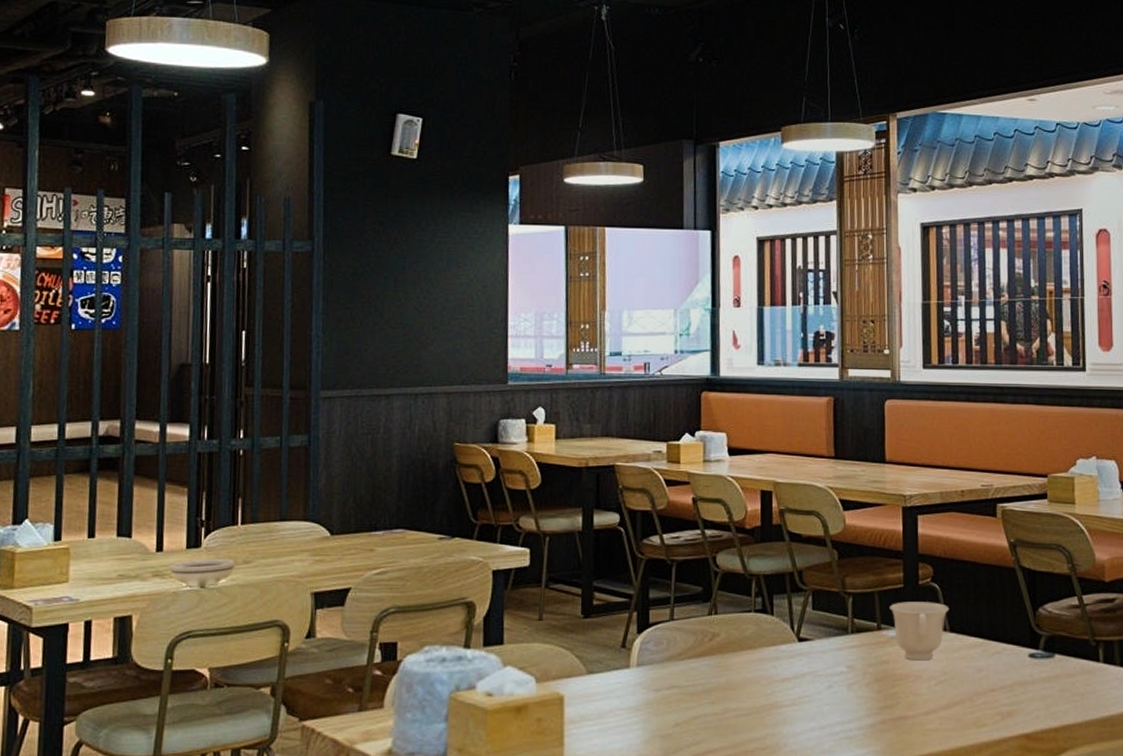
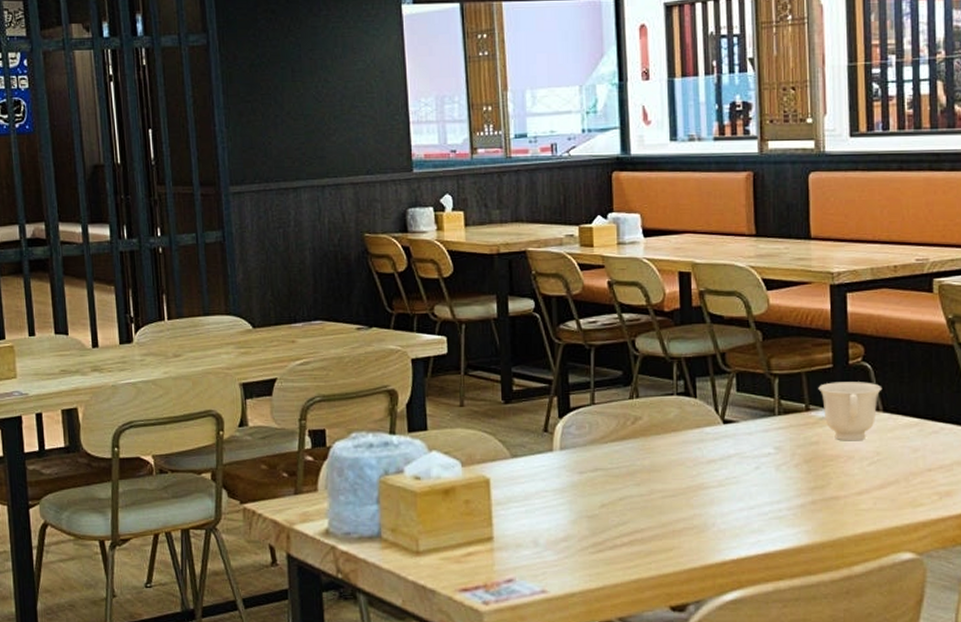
bowl: present [170,558,236,588] -> none [106,353,167,381]

